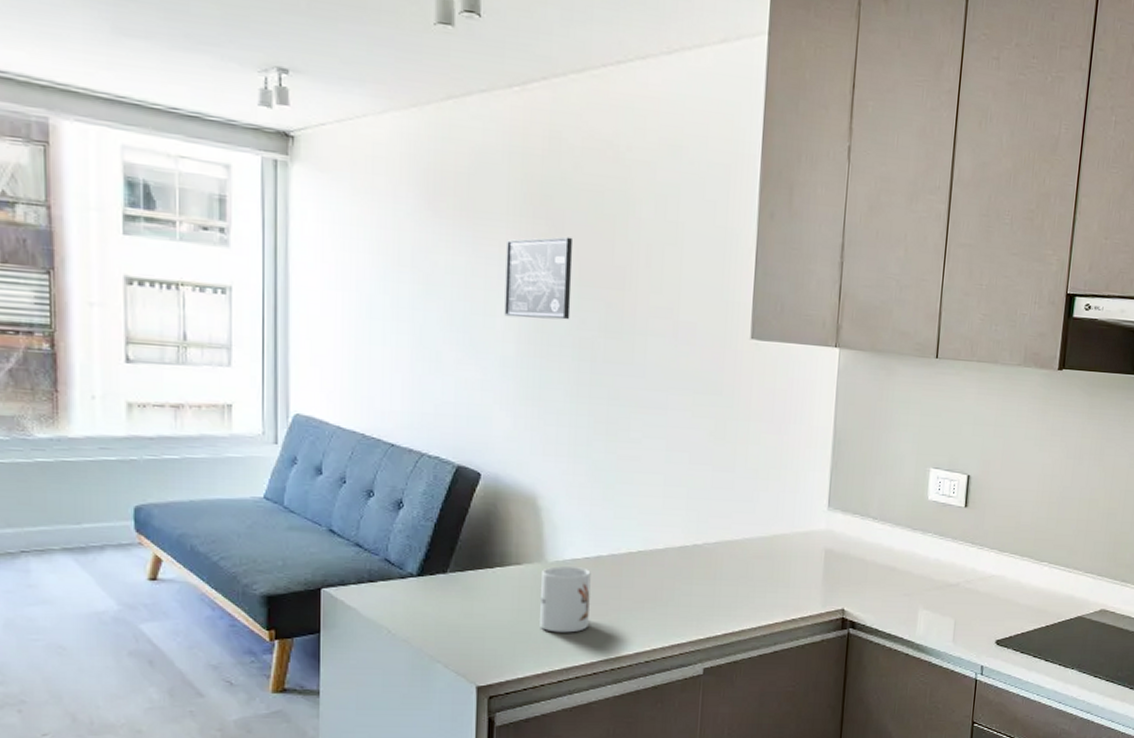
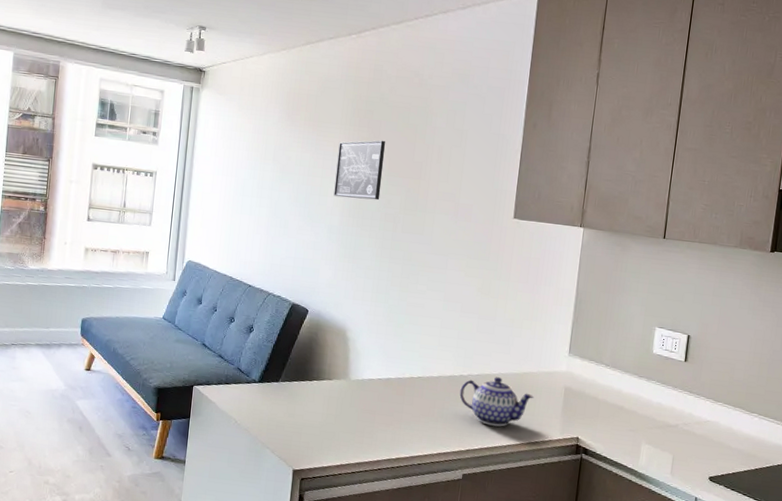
mug: present [540,566,591,633] -> none [342,383,382,436]
teapot: none [694,543,788,605] -> present [459,377,535,427]

